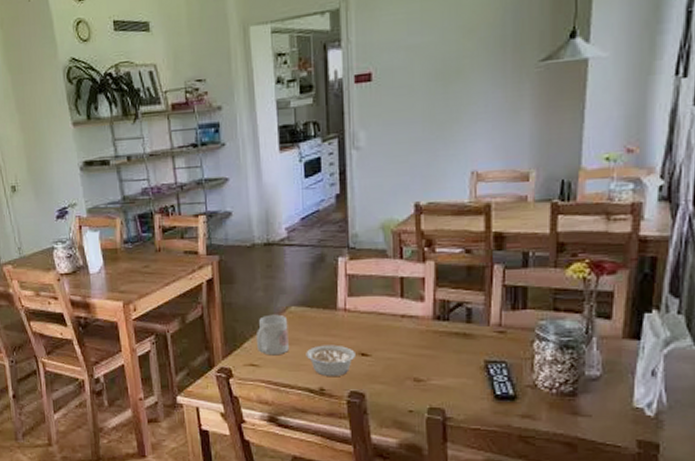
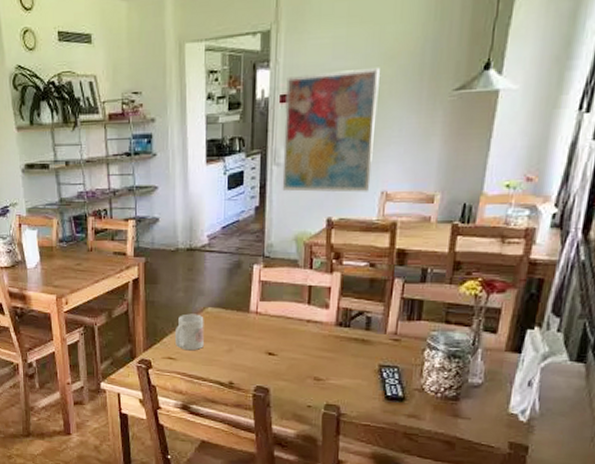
legume: present [306,344,355,376] -> none [218,343,263,372]
wall art: none [360,41,461,176] -> present [282,67,381,192]

